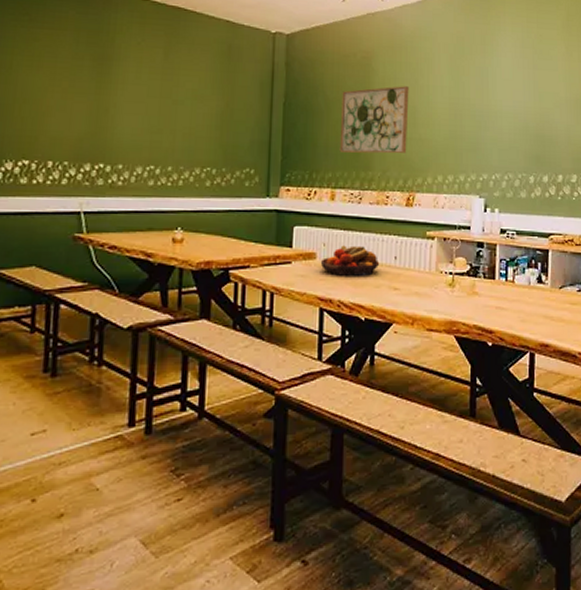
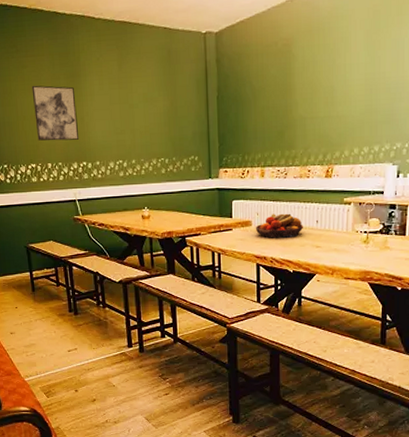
wall art: none [38,62,102,135] -> present [31,85,78,141]
wall art: present [339,86,409,154] -> none [266,67,327,135]

